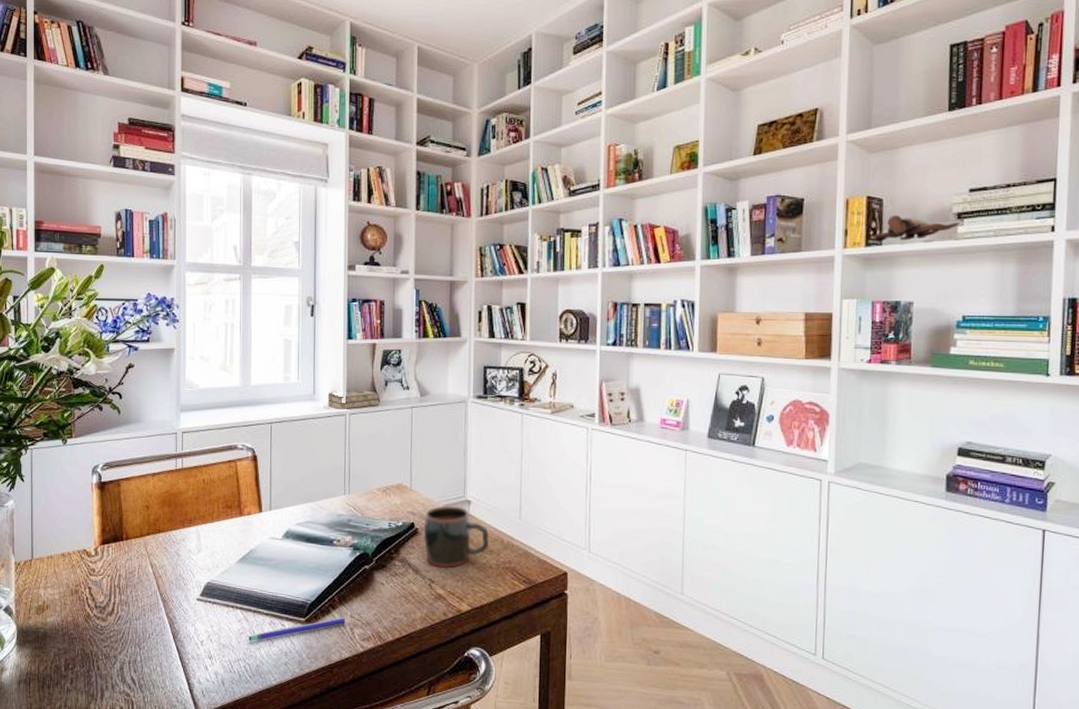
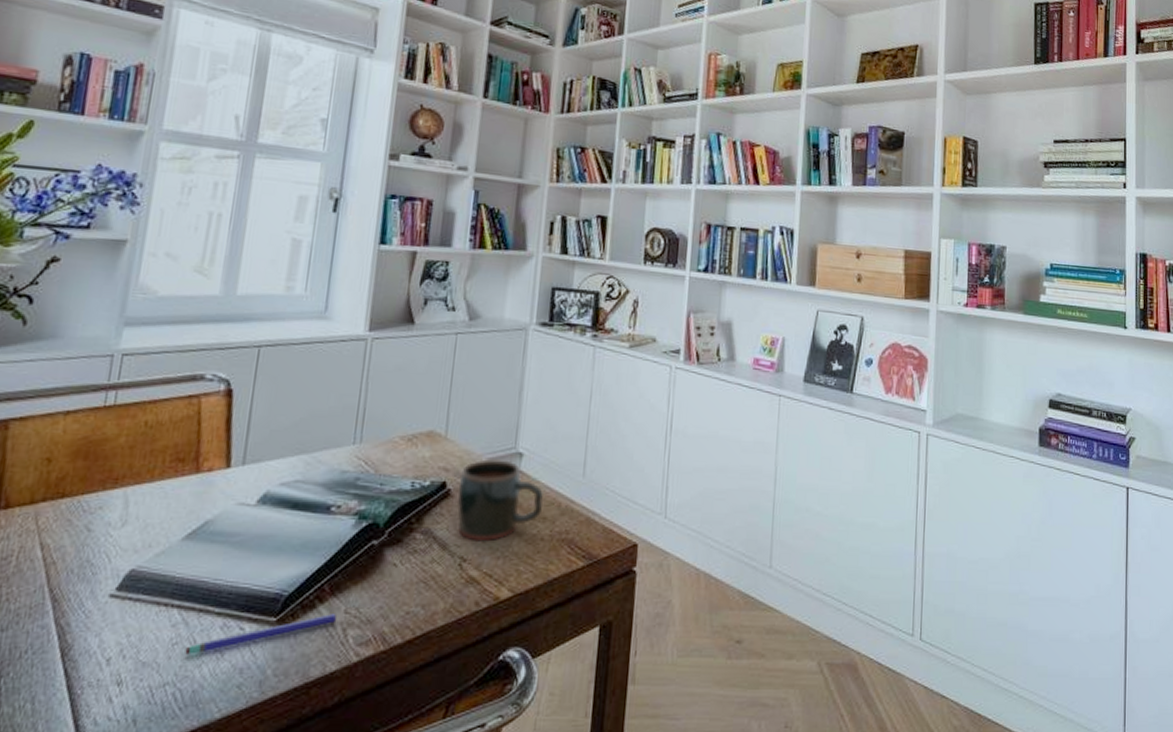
decorative box: present [327,390,379,410] -> none [343,308,415,333]
decorative figurine: present [873,215,960,242] -> none [969,158,1046,185]

